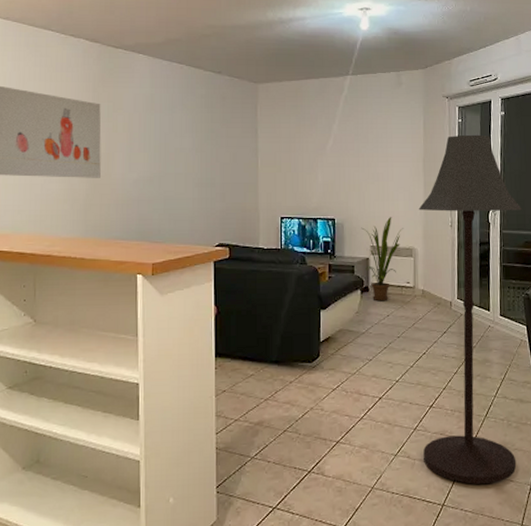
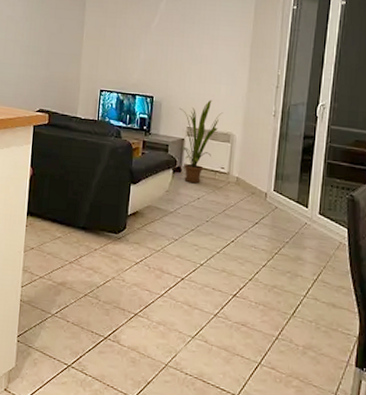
floor lamp: present [418,134,523,485] -> none [221,22,356,385]

